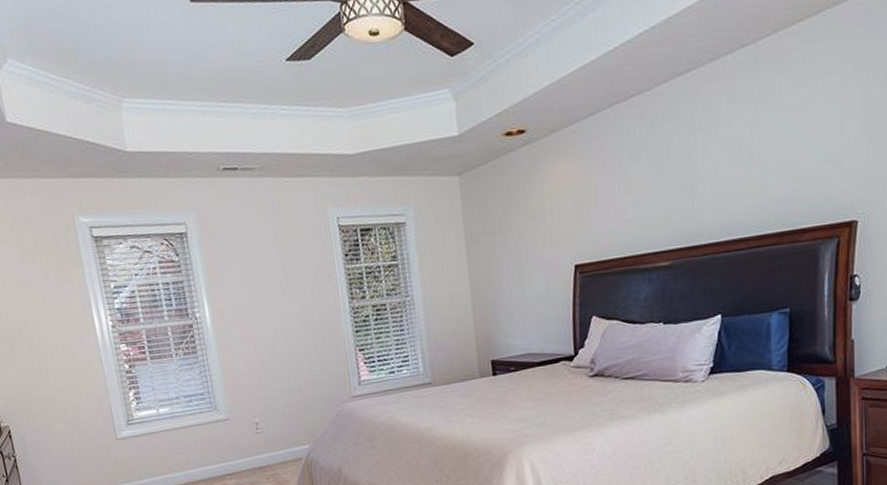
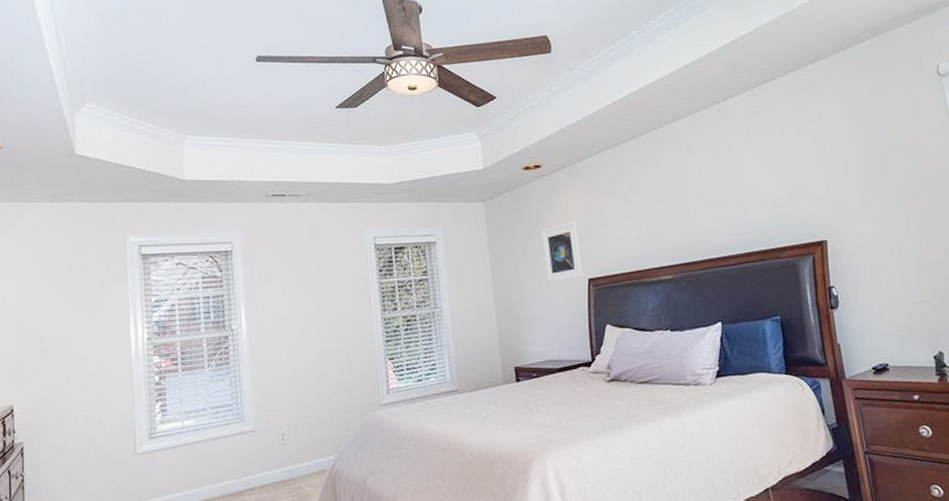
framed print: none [524,198,570,269] -> present [542,221,584,283]

